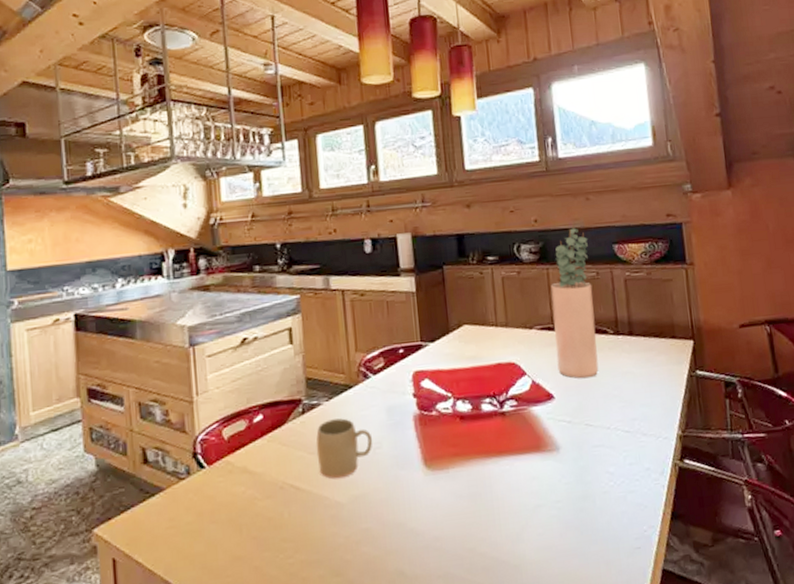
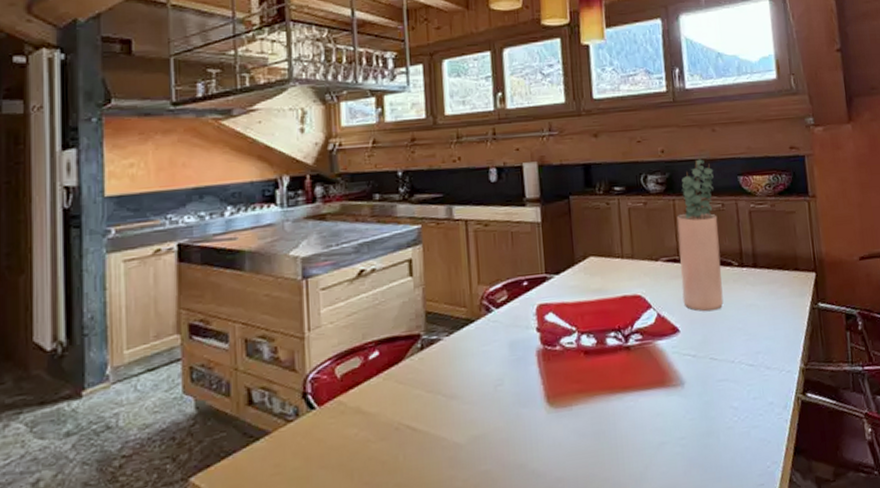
mug: present [316,418,373,478] -> none [434,354,495,418]

